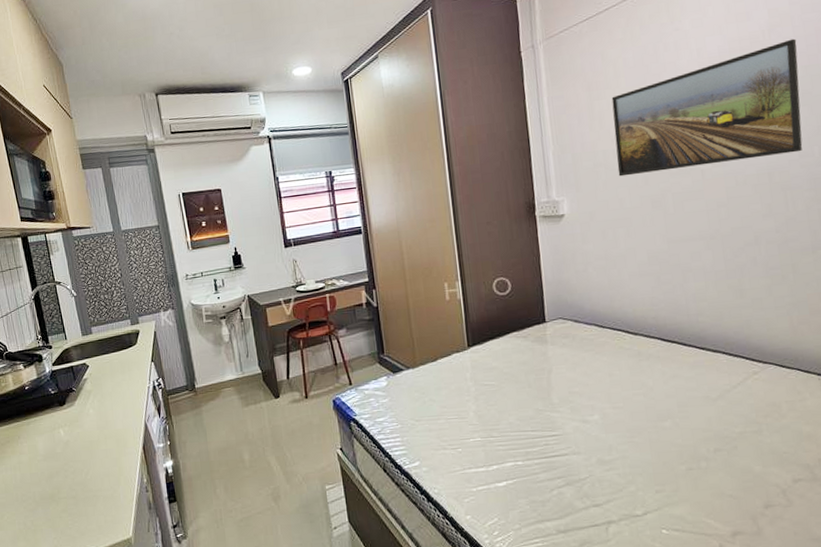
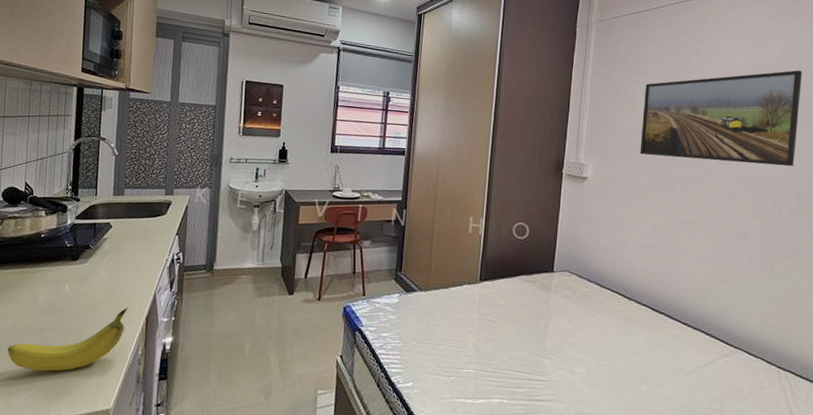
fruit: none [23,440,126,515] -> present [7,307,128,372]

